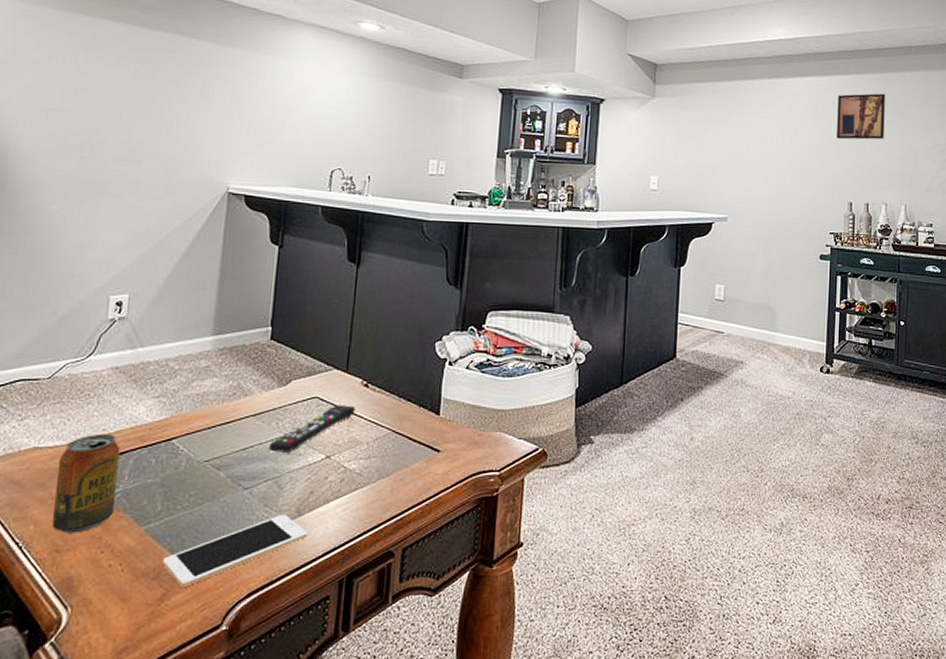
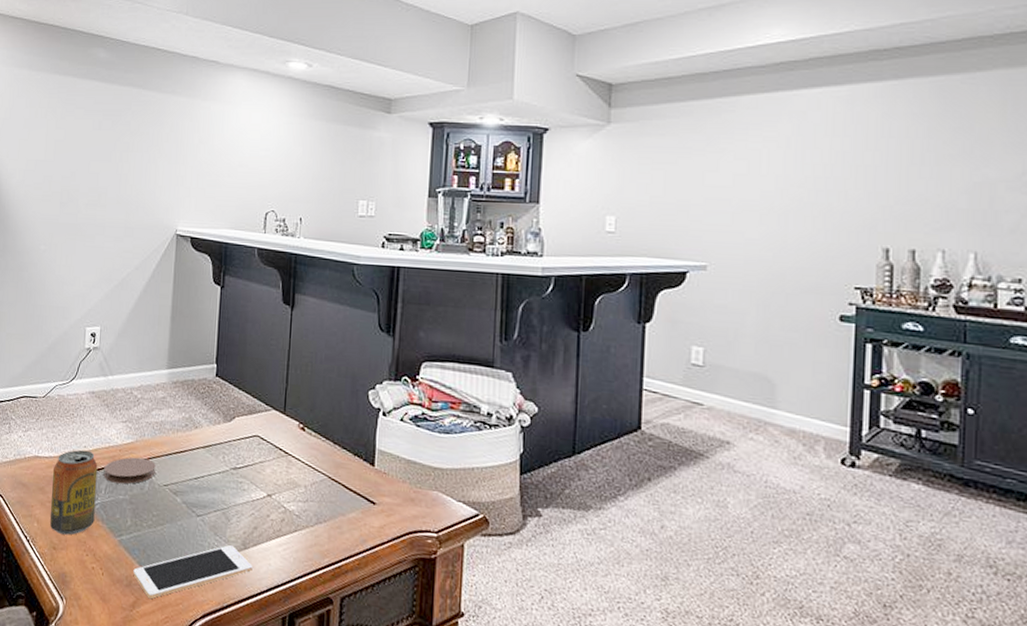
coaster: none [127,434,195,466] -> present [103,457,156,484]
remote control: present [268,405,355,453] -> none [216,445,293,487]
wall art: present [837,93,885,140] -> none [864,103,942,167]

